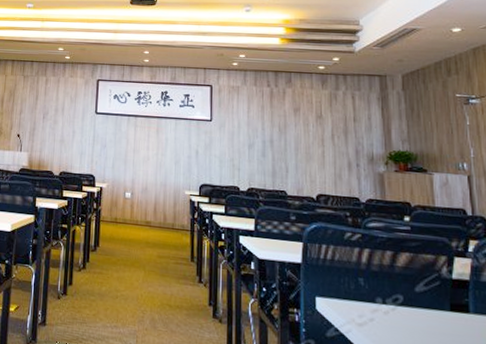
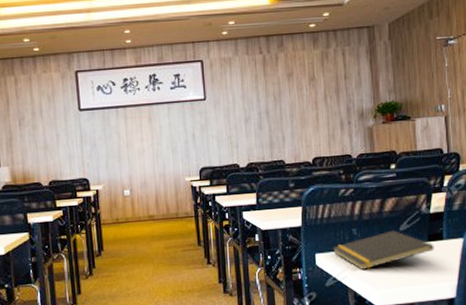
notepad: none [336,289,458,329] -> present [333,230,434,271]

